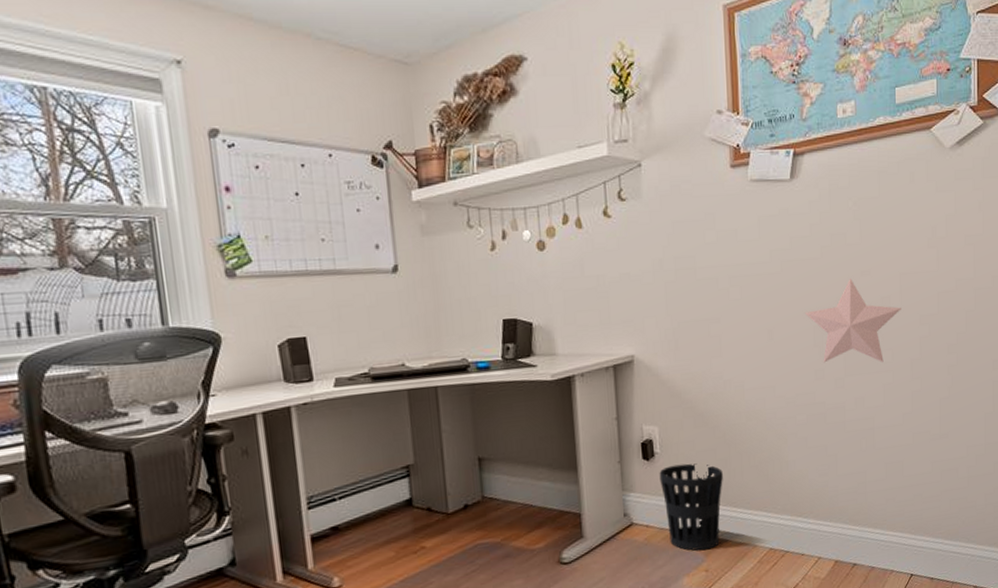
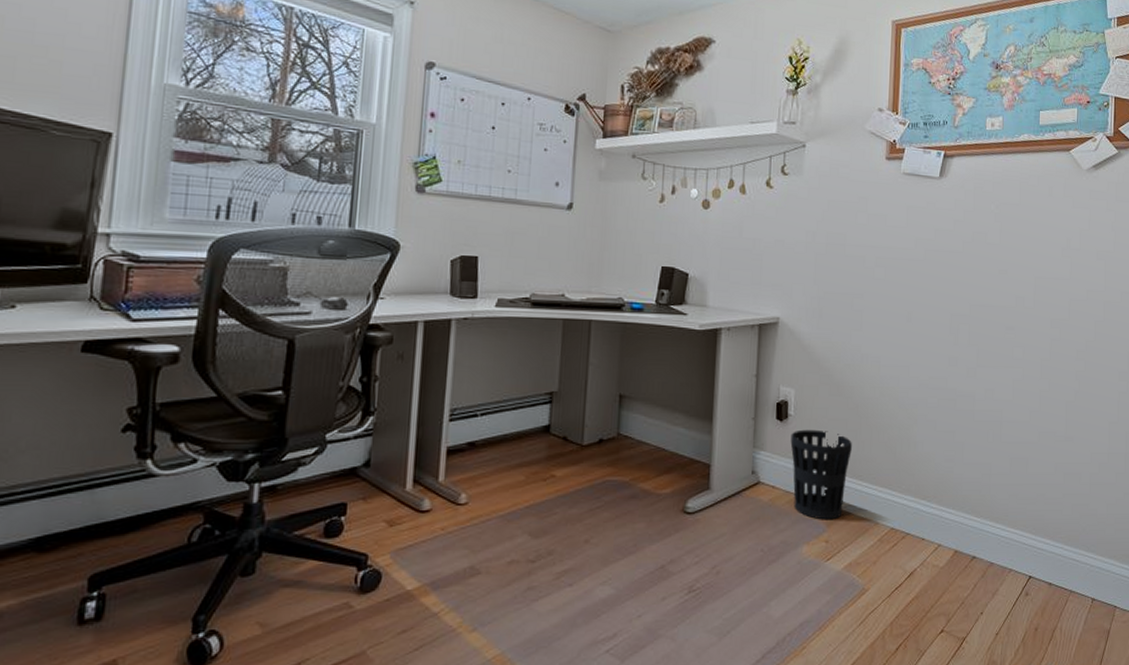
decorative star: present [805,279,901,363] -> none [944,275,1034,358]

